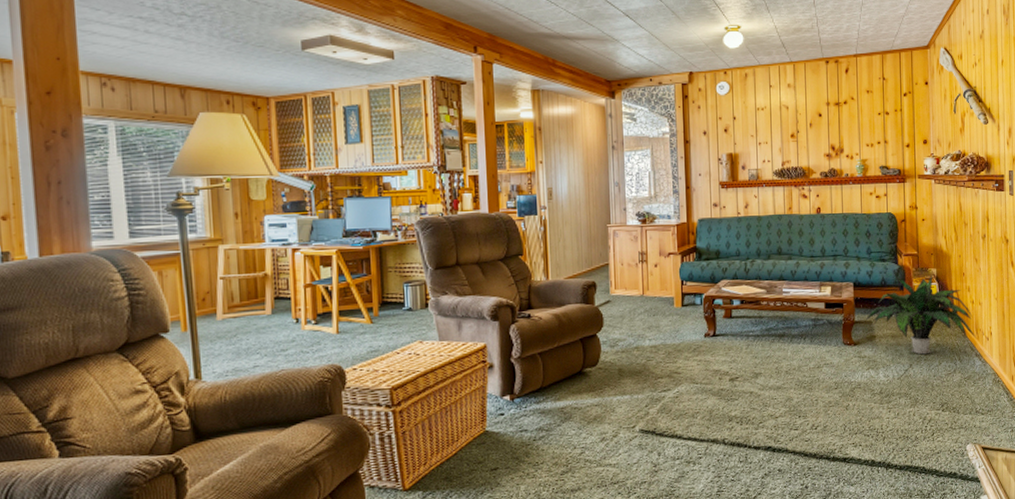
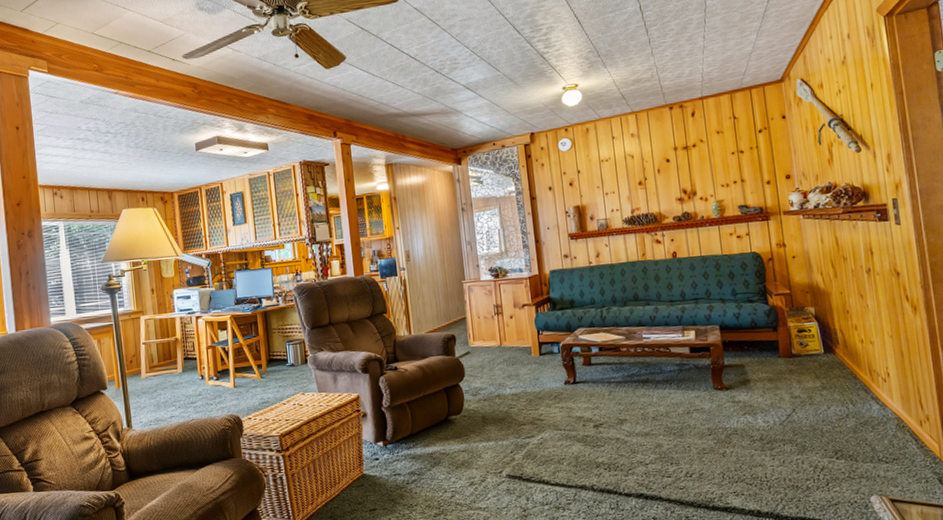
potted plant: present [866,274,978,355] -> none [737,313,872,399]

